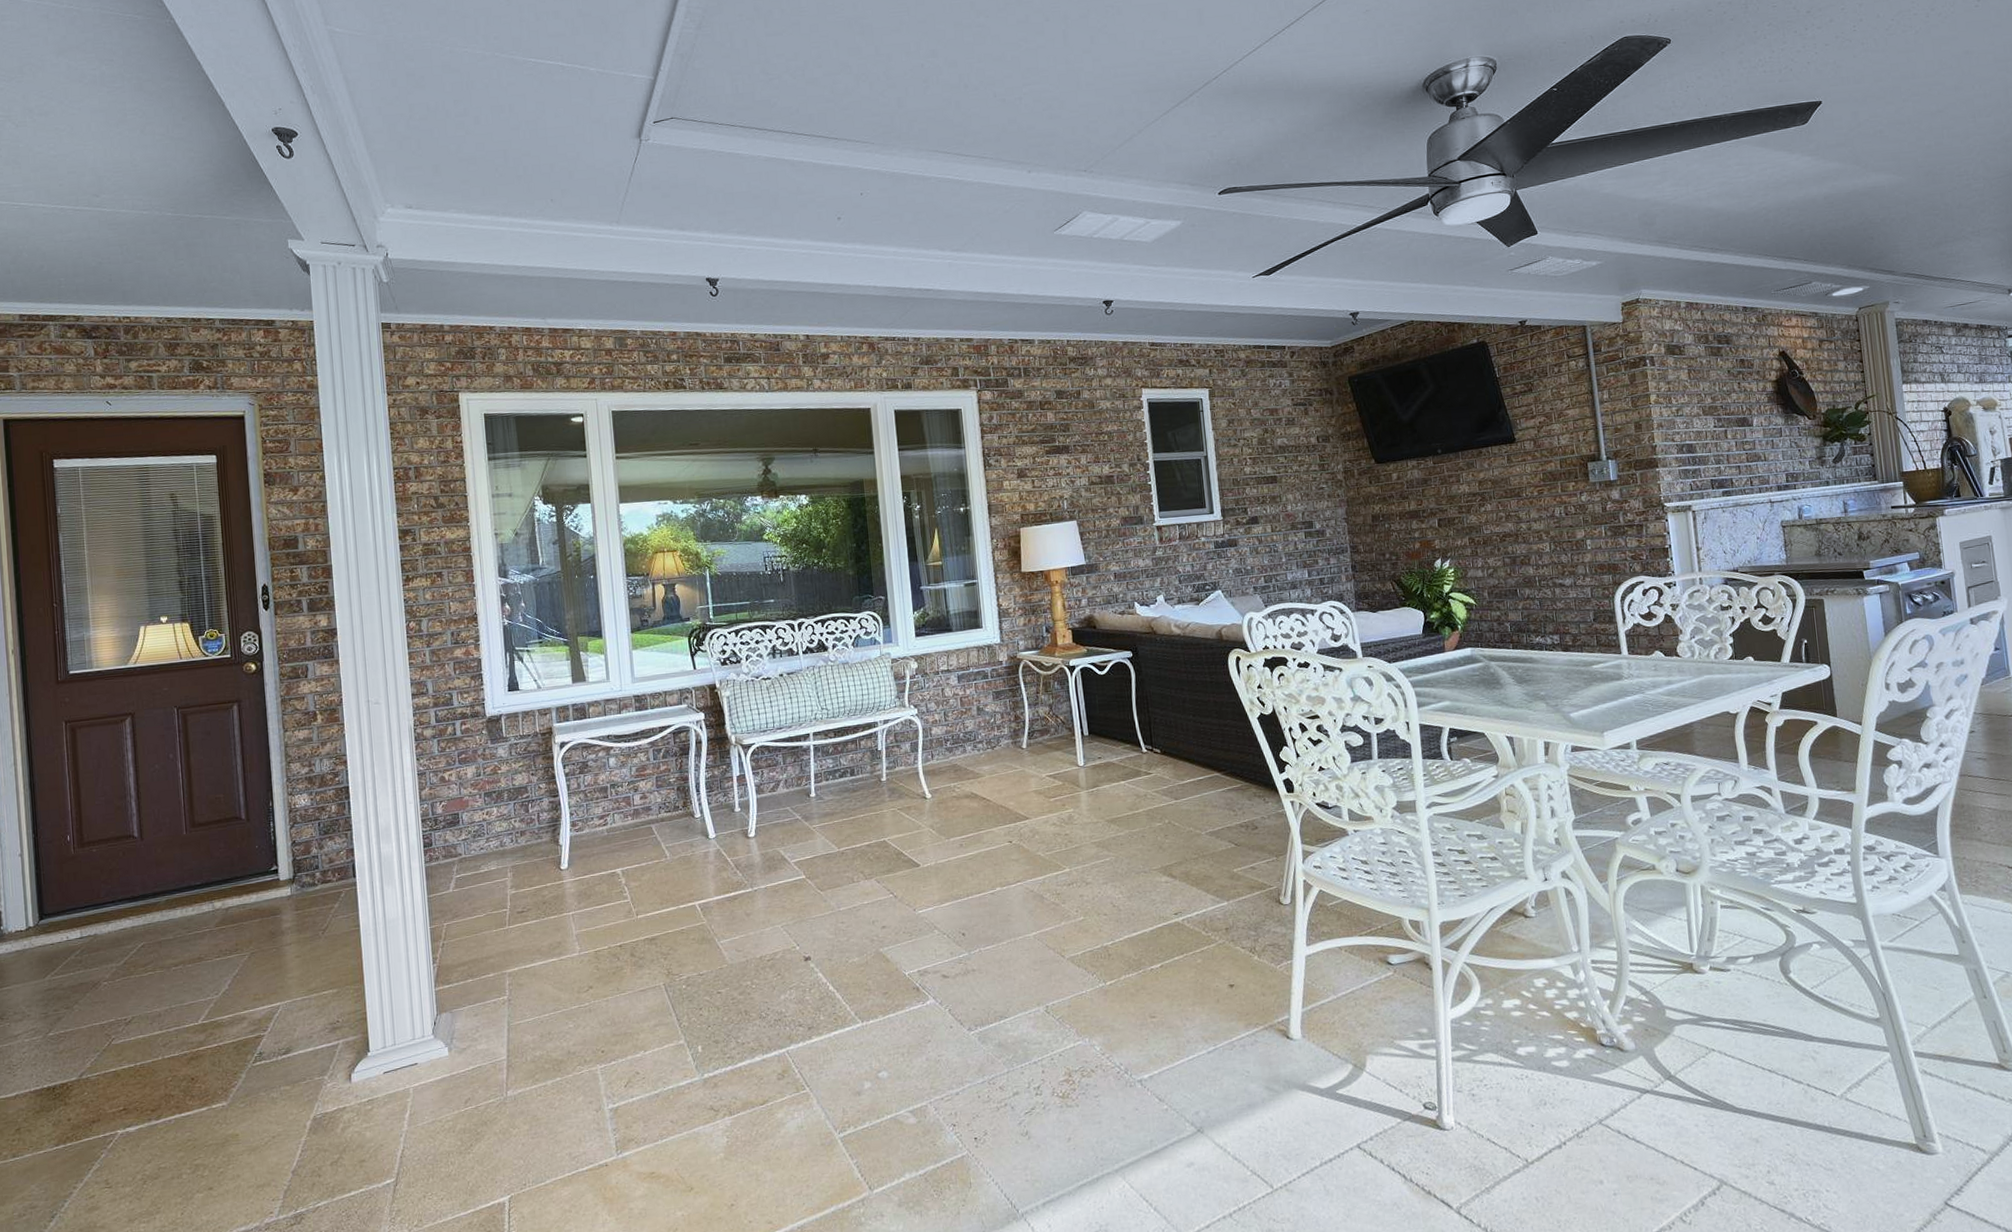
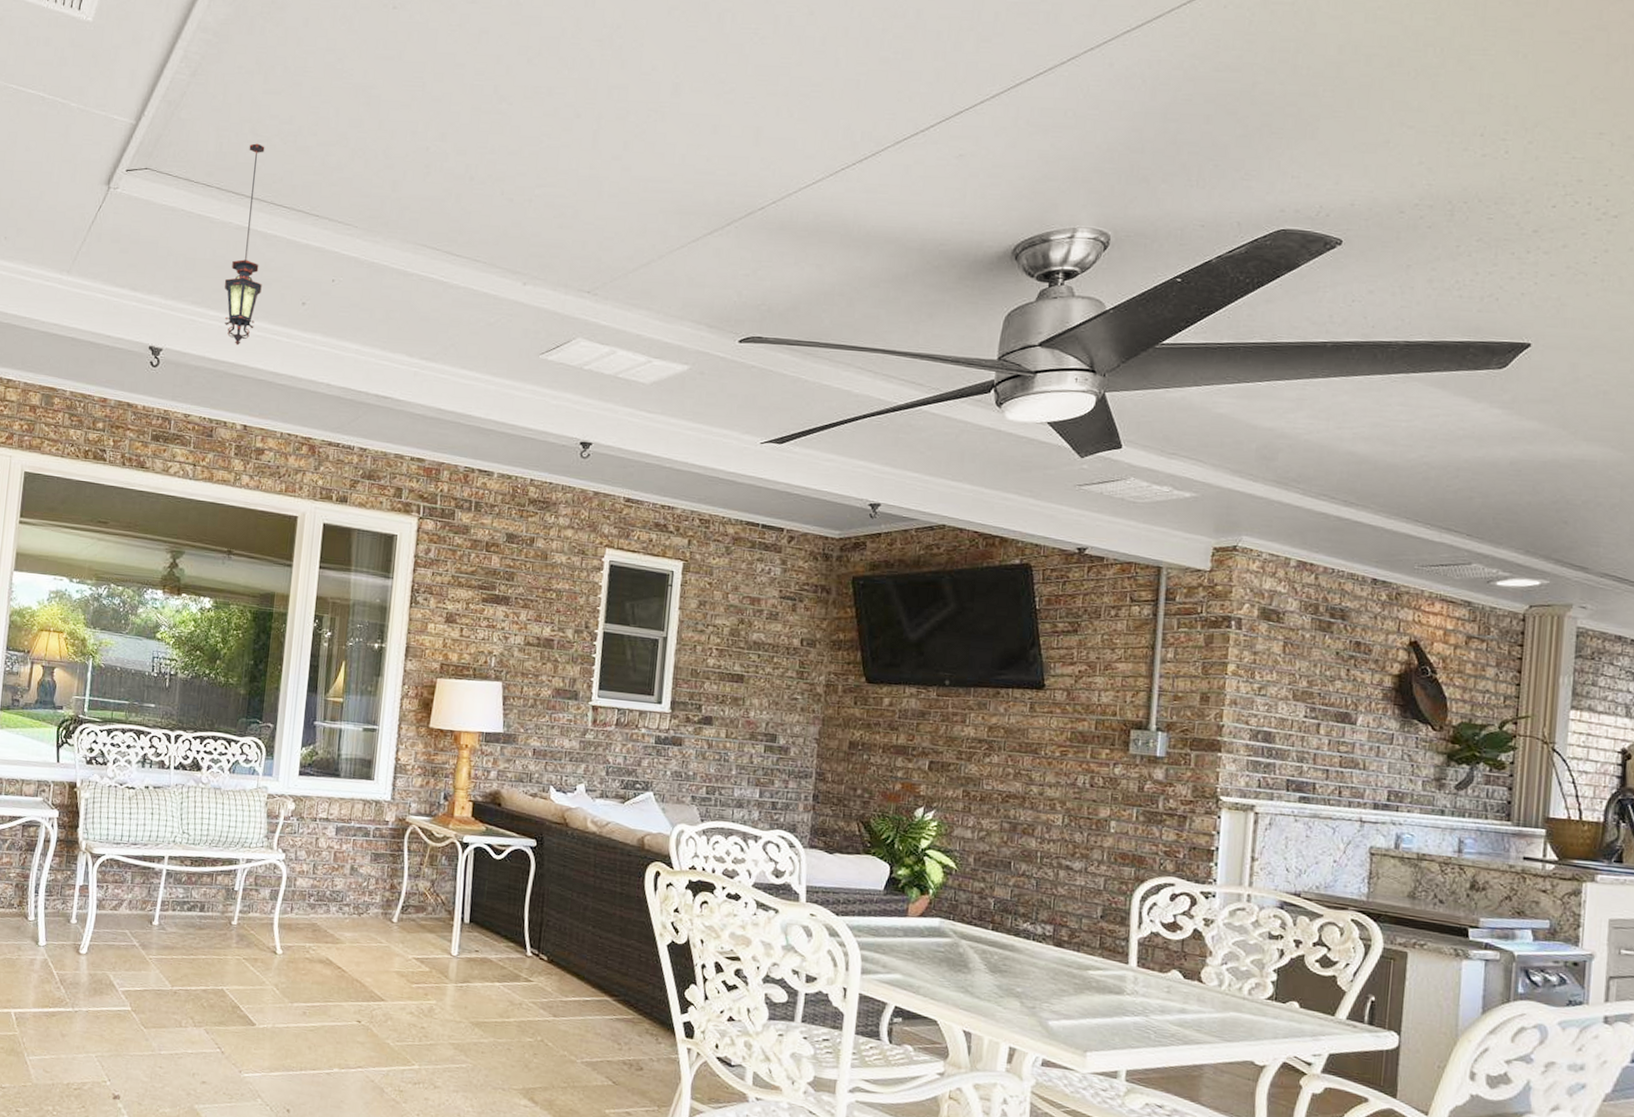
hanging lantern: none [763,81,799,265] -> present [224,143,265,346]

